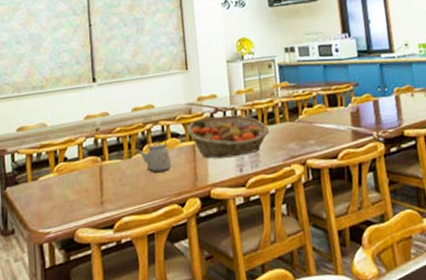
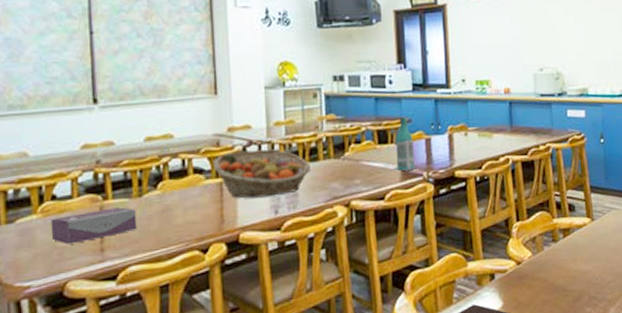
tissue box: none [63,167,128,198] -> present [50,207,137,244]
kettle: present [138,129,172,173] -> none [151,163,193,215]
bottle: none [344,82,366,131] -> present [394,117,416,171]

